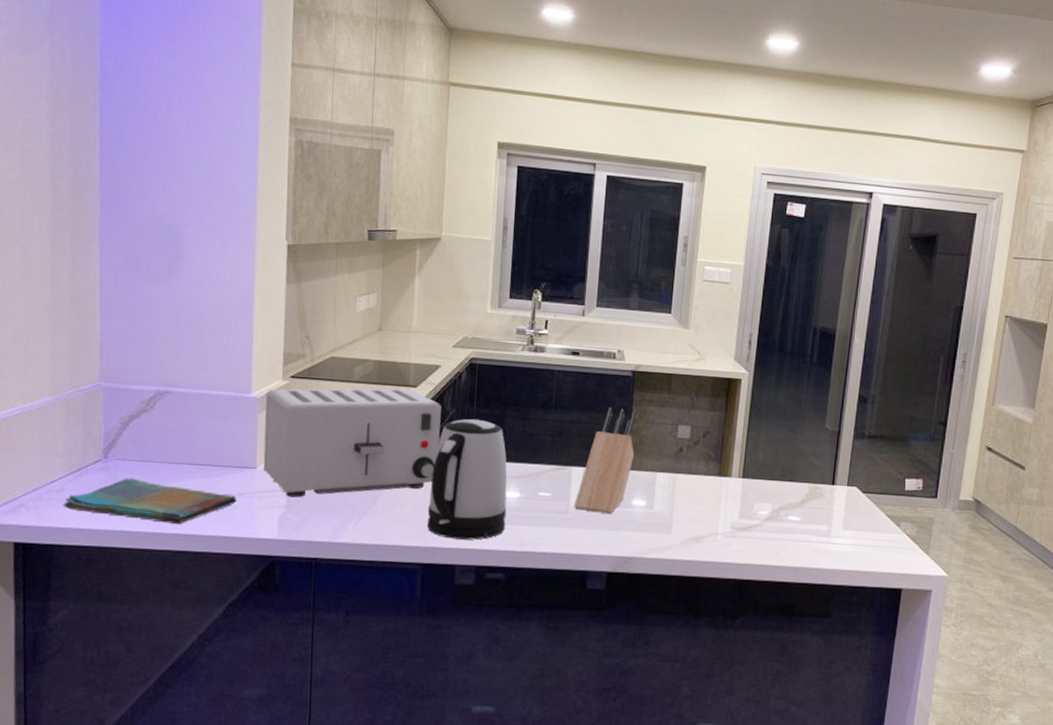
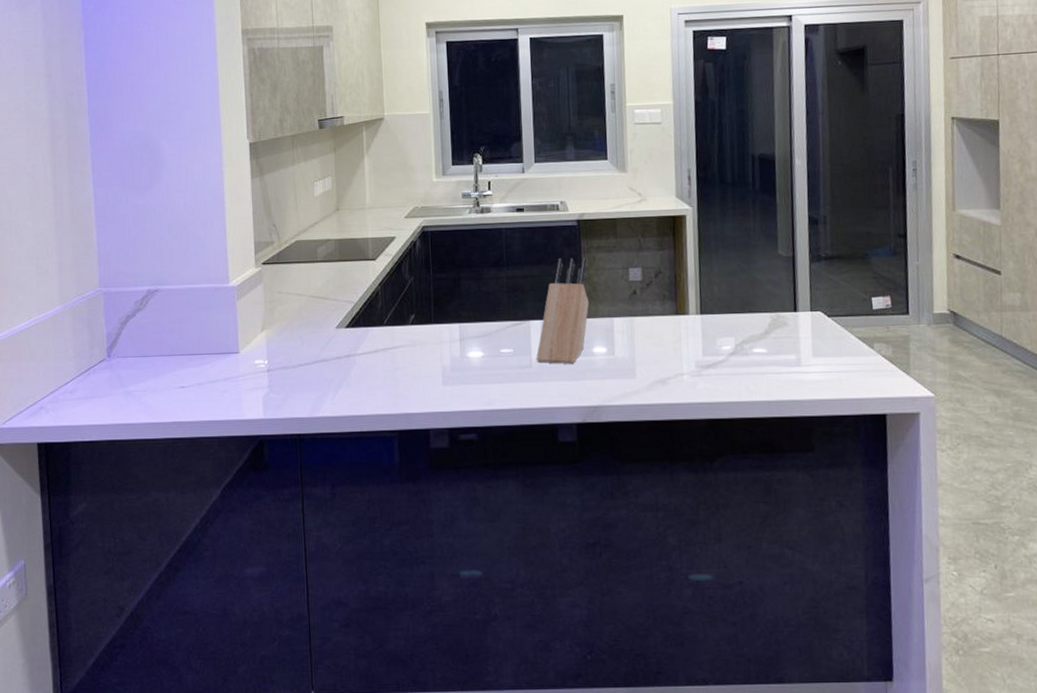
dish towel: present [62,478,237,525] -> none [76,373,225,413]
toaster: present [263,388,442,498] -> none [242,263,402,377]
kettle: present [426,418,508,540] -> none [397,284,473,404]

